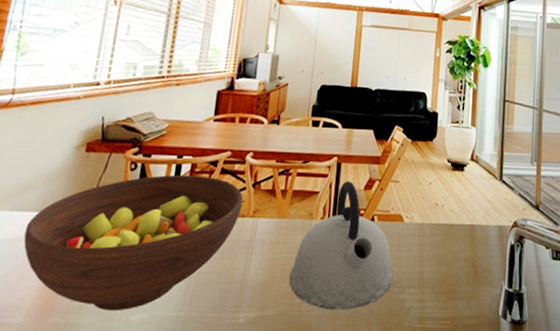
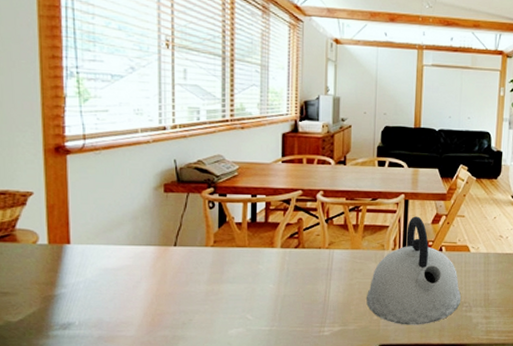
fruit bowl: present [23,174,243,311] -> none [122,212,317,326]

